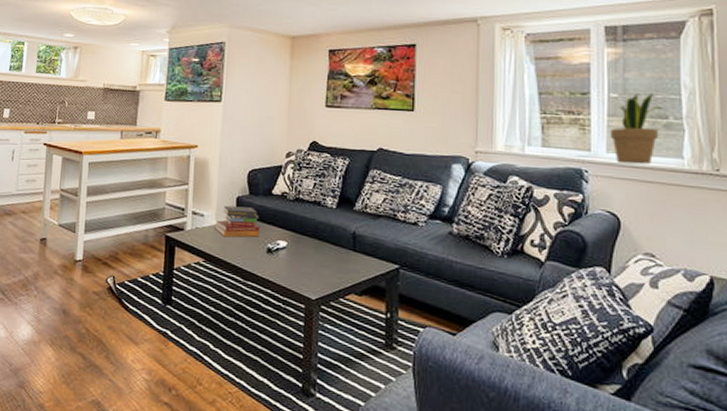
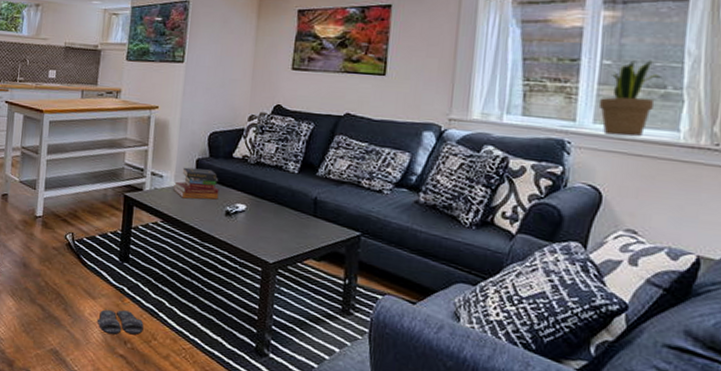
slippers: none [140,355,188,381] -> present [96,309,144,335]

